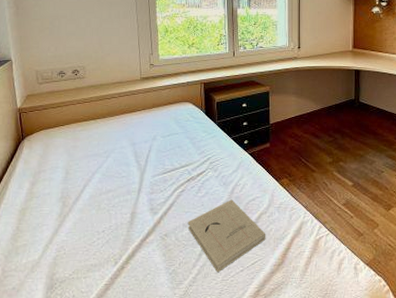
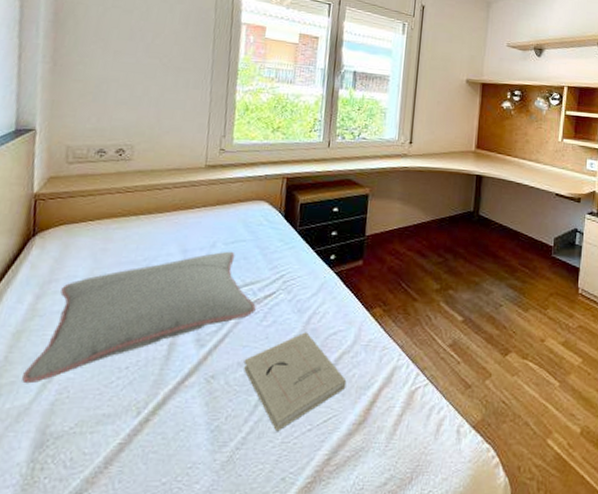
pillow: none [31,142,192,246] -> present [22,251,256,384]

